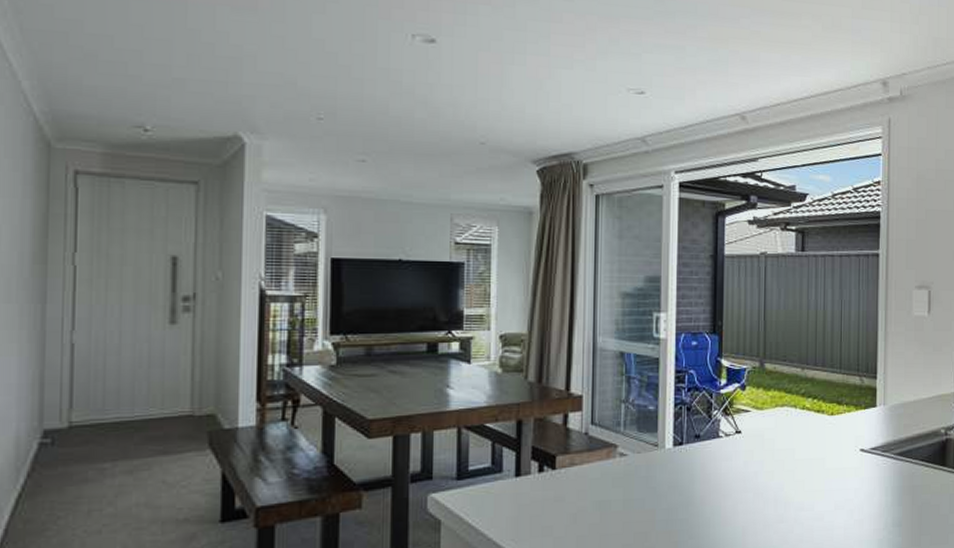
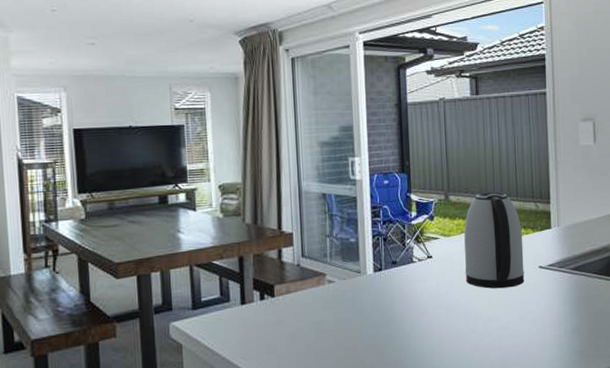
kettle: none [777,360,844,473] -> present [464,190,525,289]

